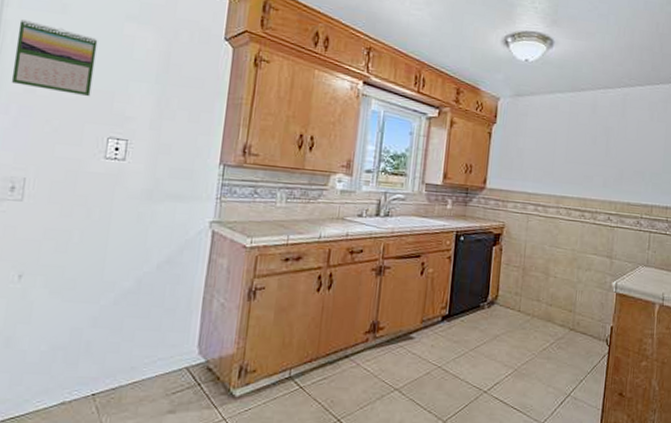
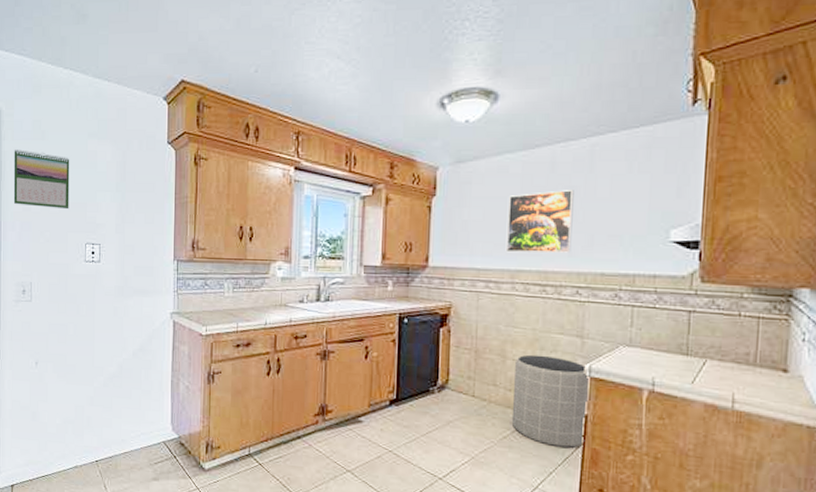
trash can: none [551,272,616,357] -> present [511,354,590,448]
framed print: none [553,129,610,184] -> present [505,190,574,253]

